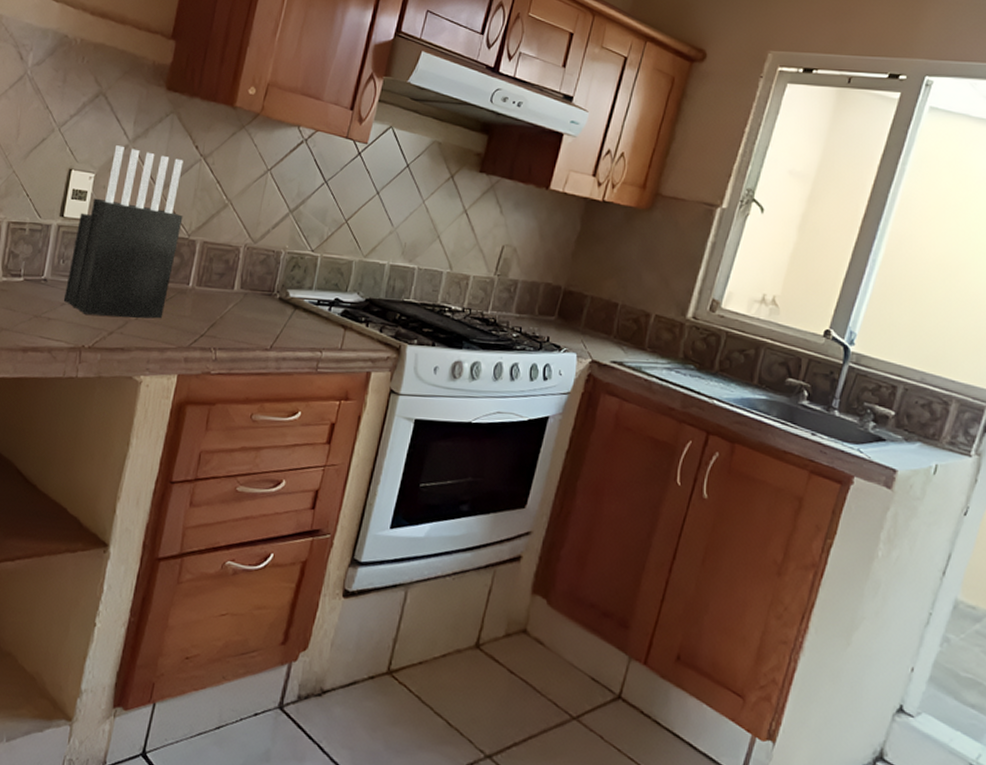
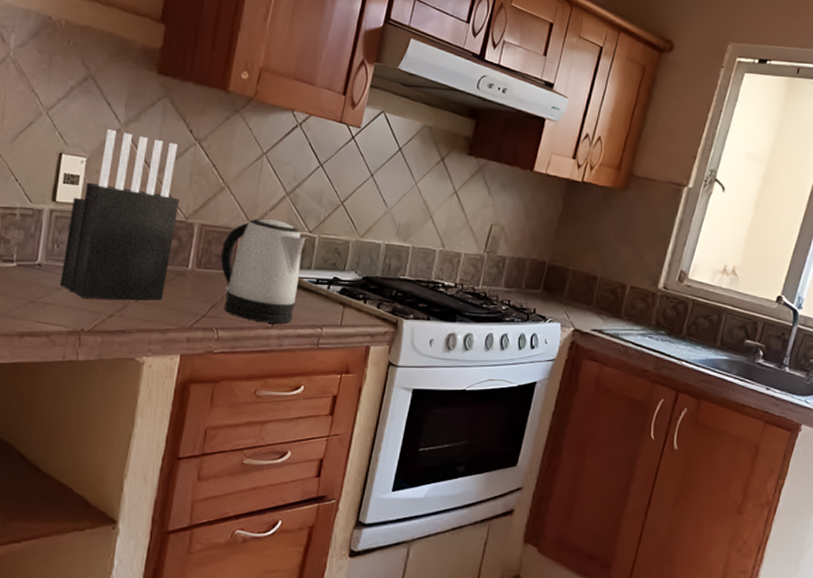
kettle: none [221,236,308,346] -> present [221,218,306,324]

